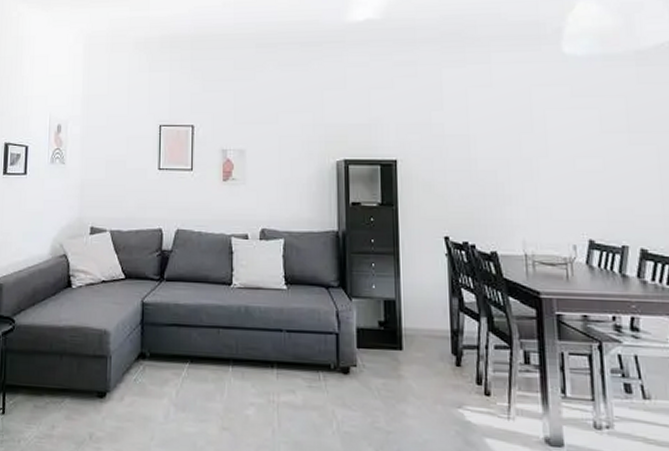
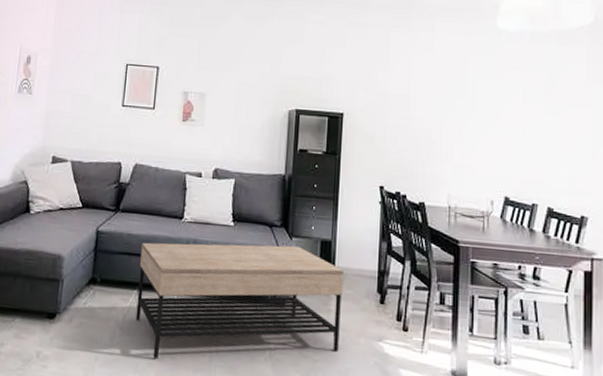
coffee table: none [190,307,414,436] -> present [136,242,344,358]

